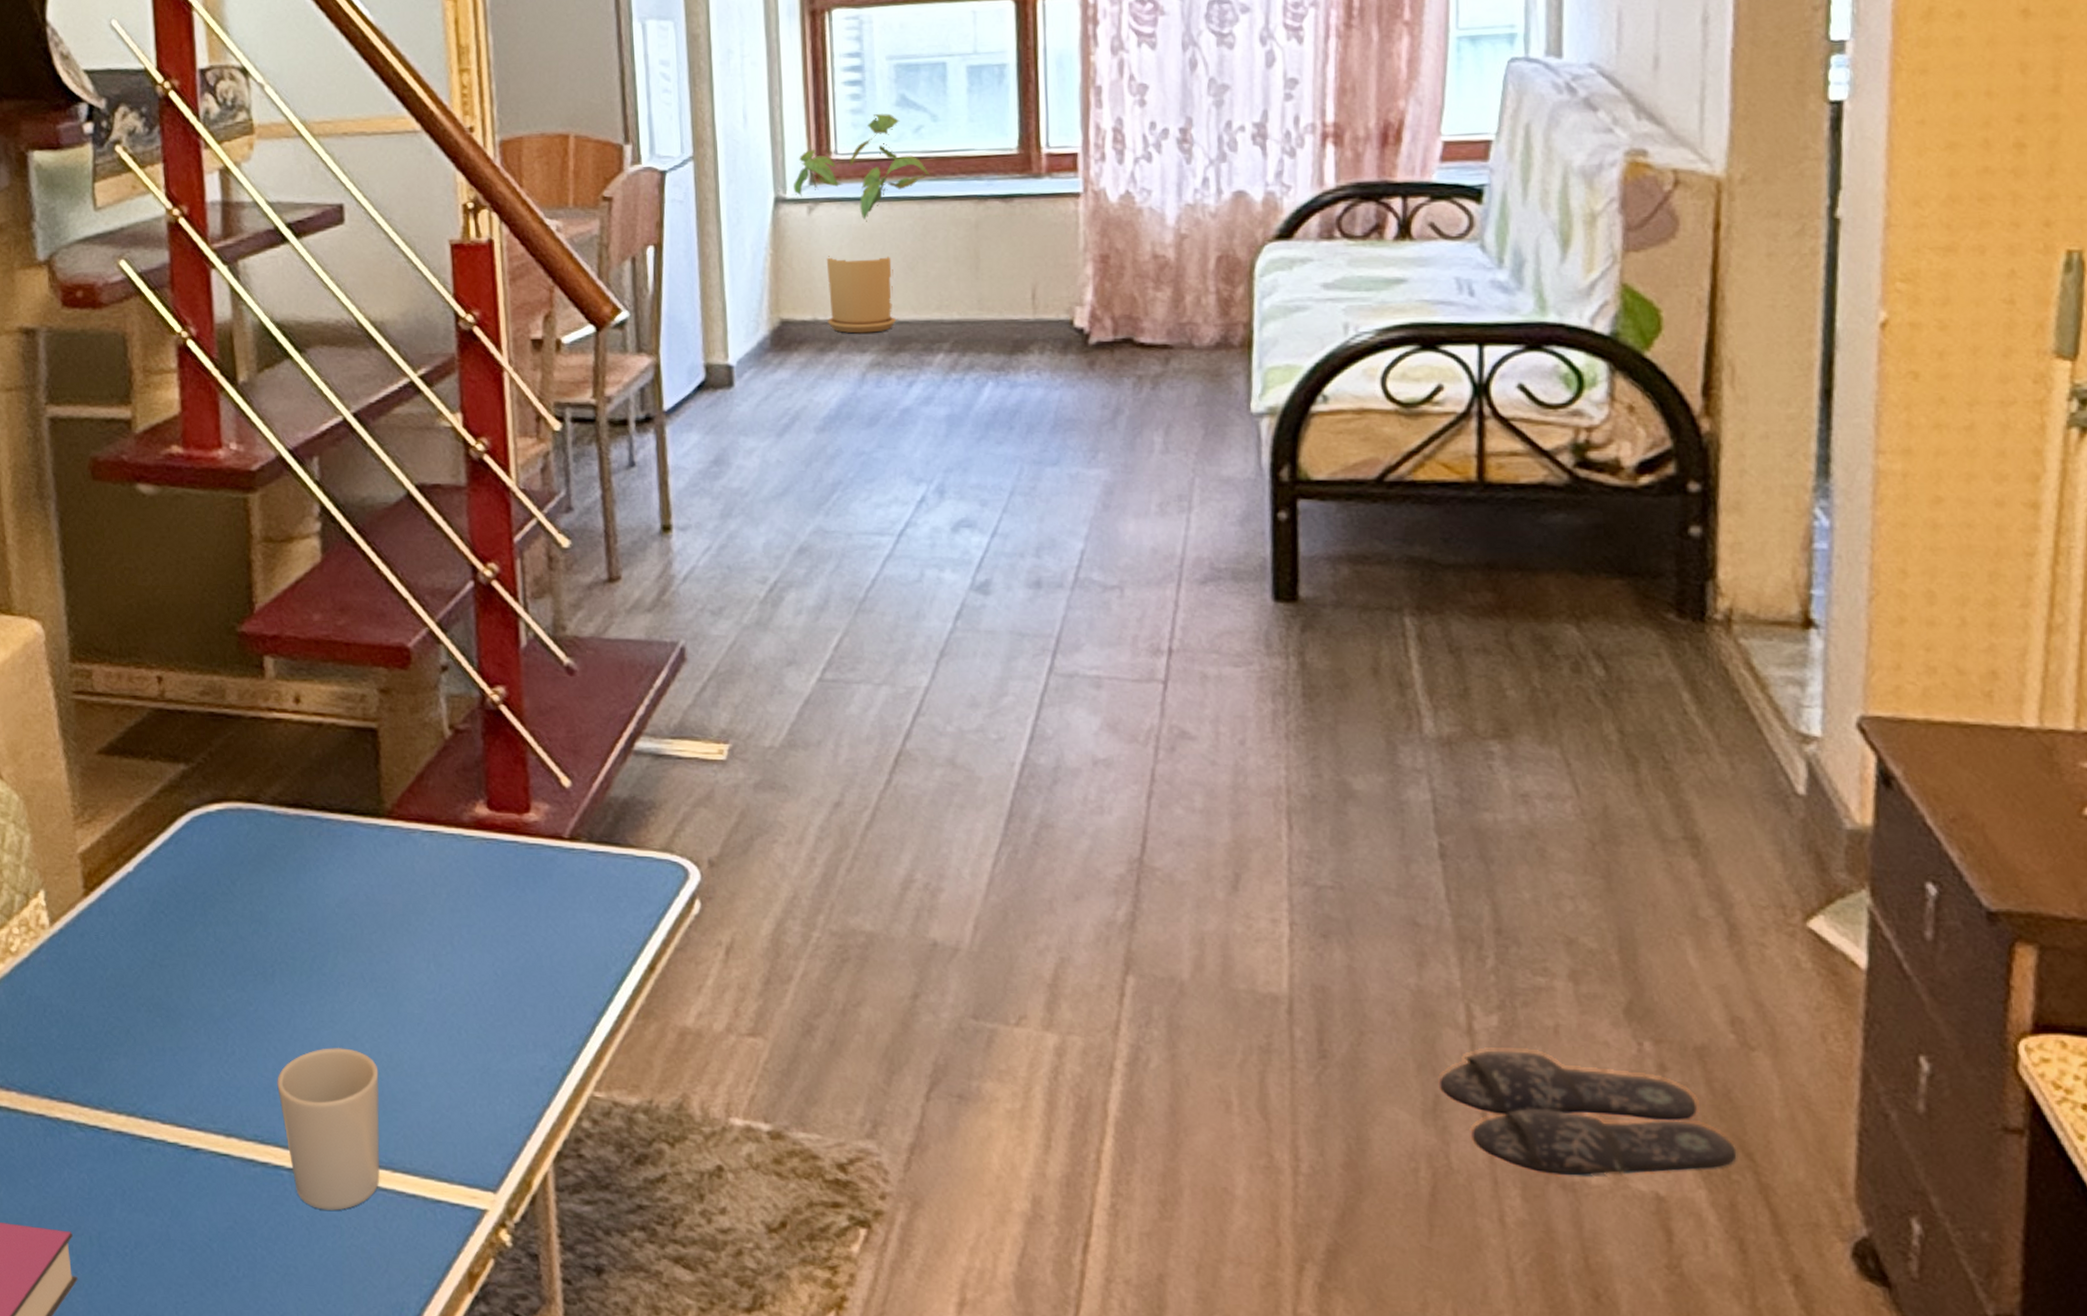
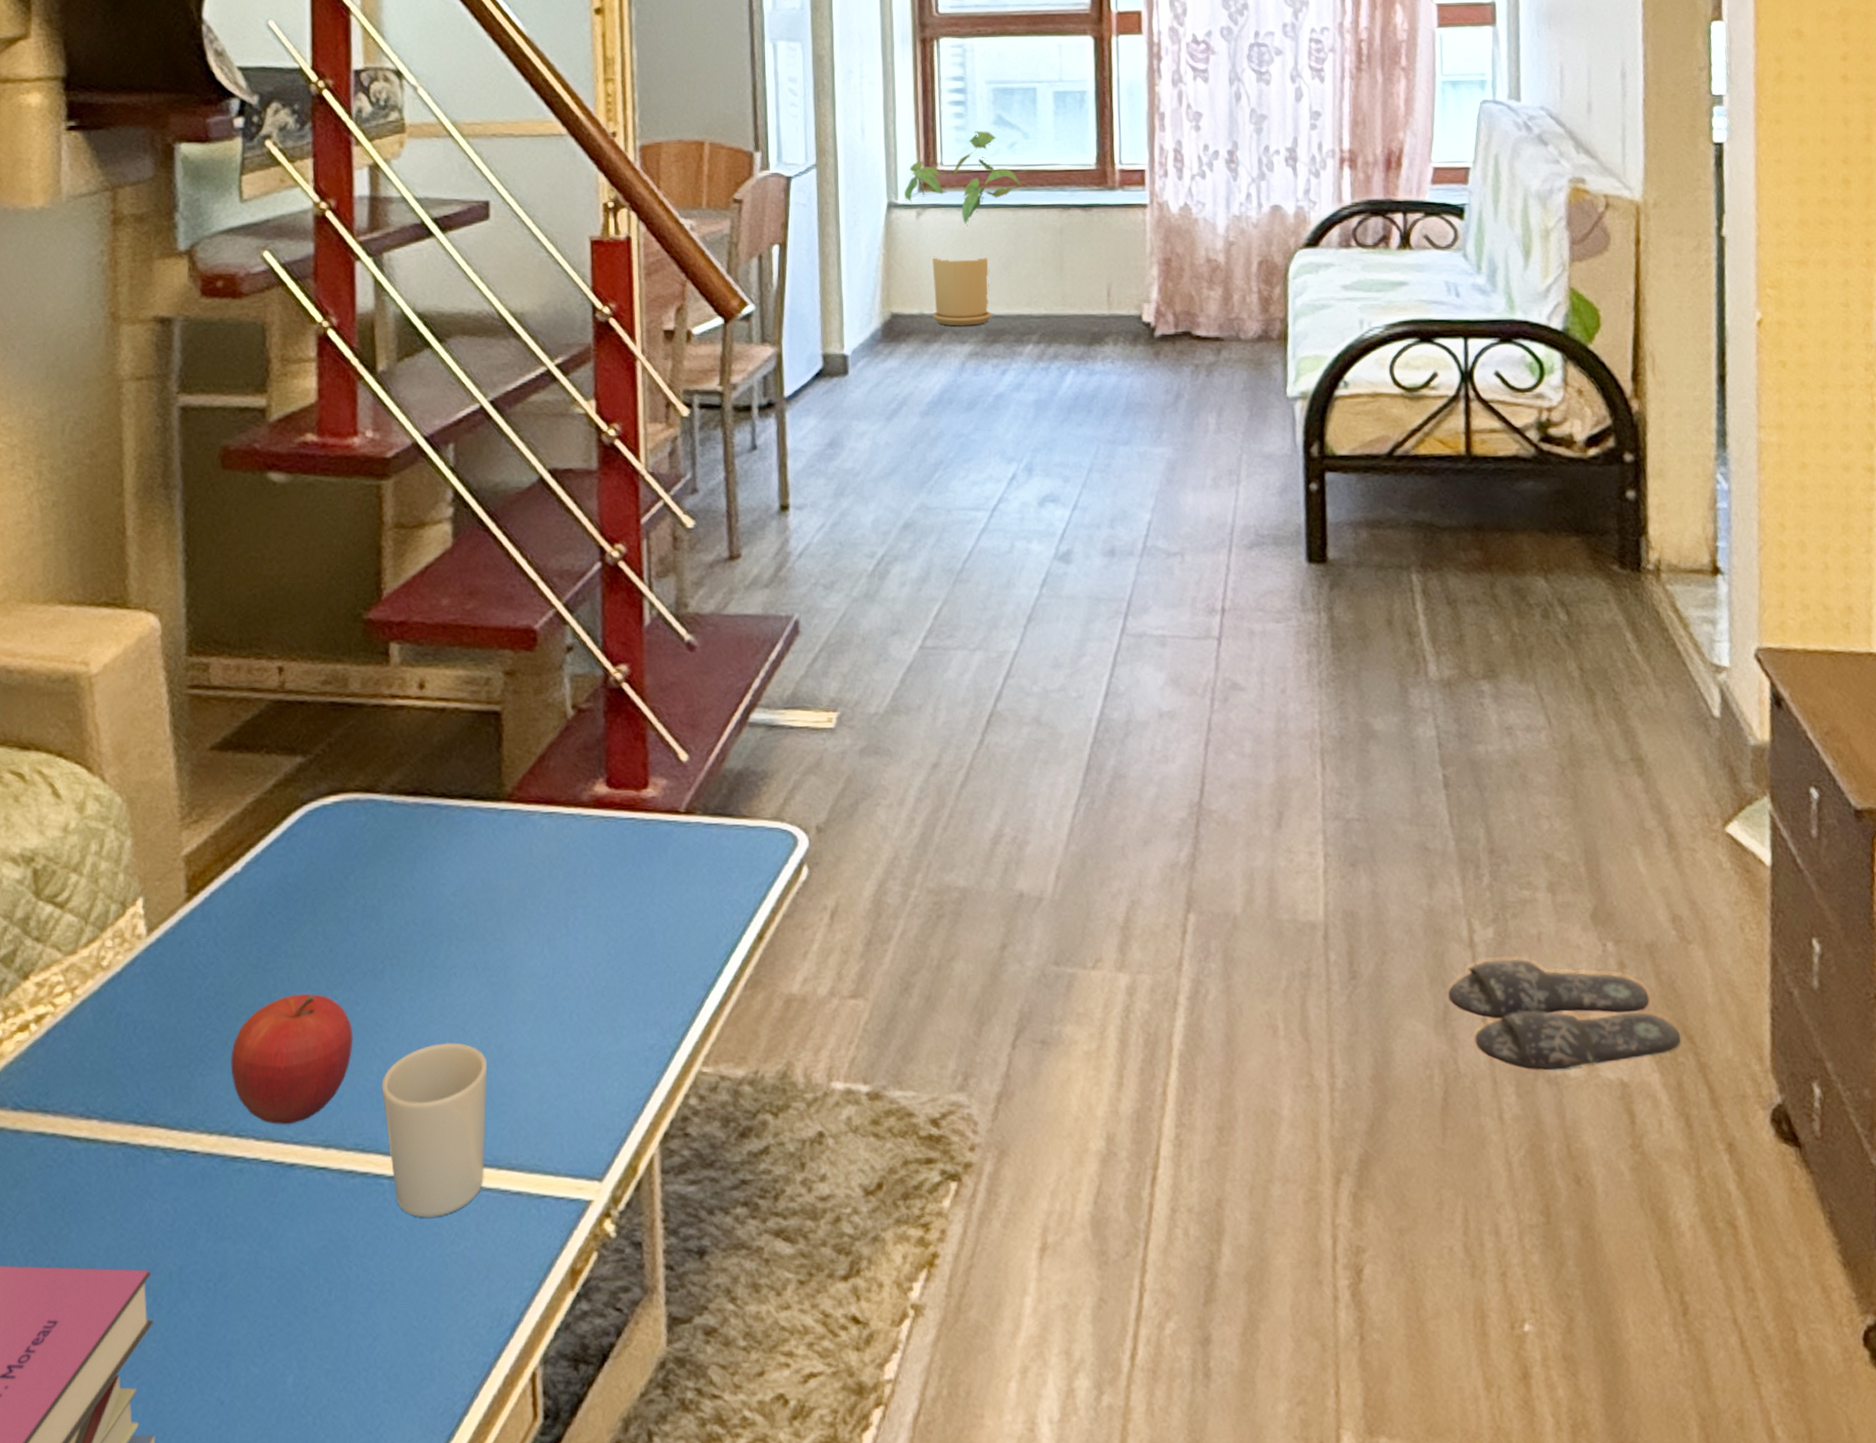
fruit: none [134,990,248,1112] -> present [230,993,353,1125]

